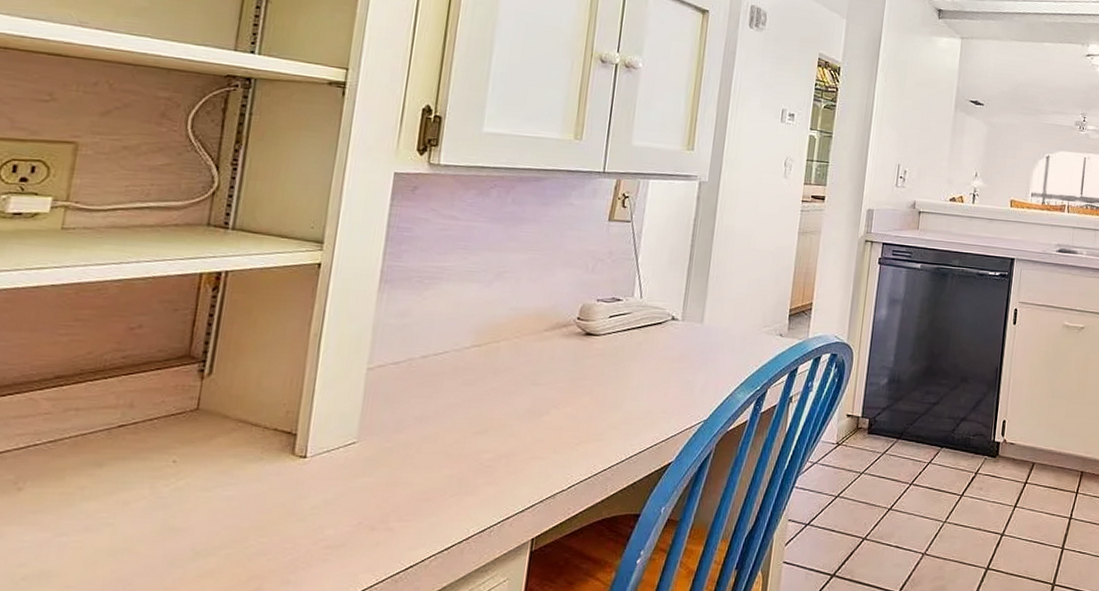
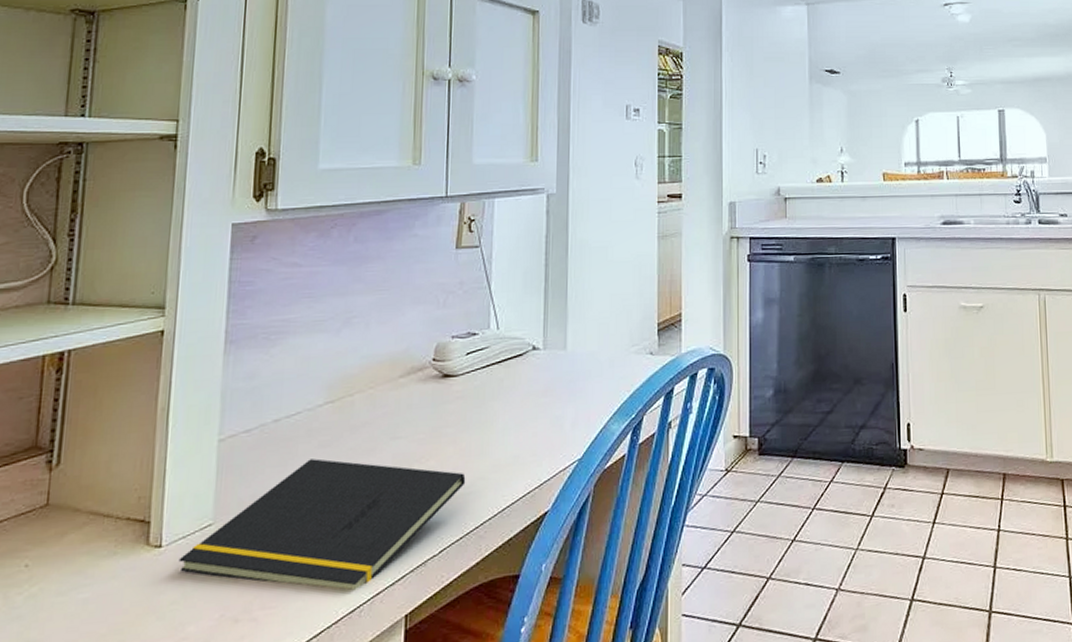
notepad: none [322,394,599,512] -> present [178,458,466,590]

